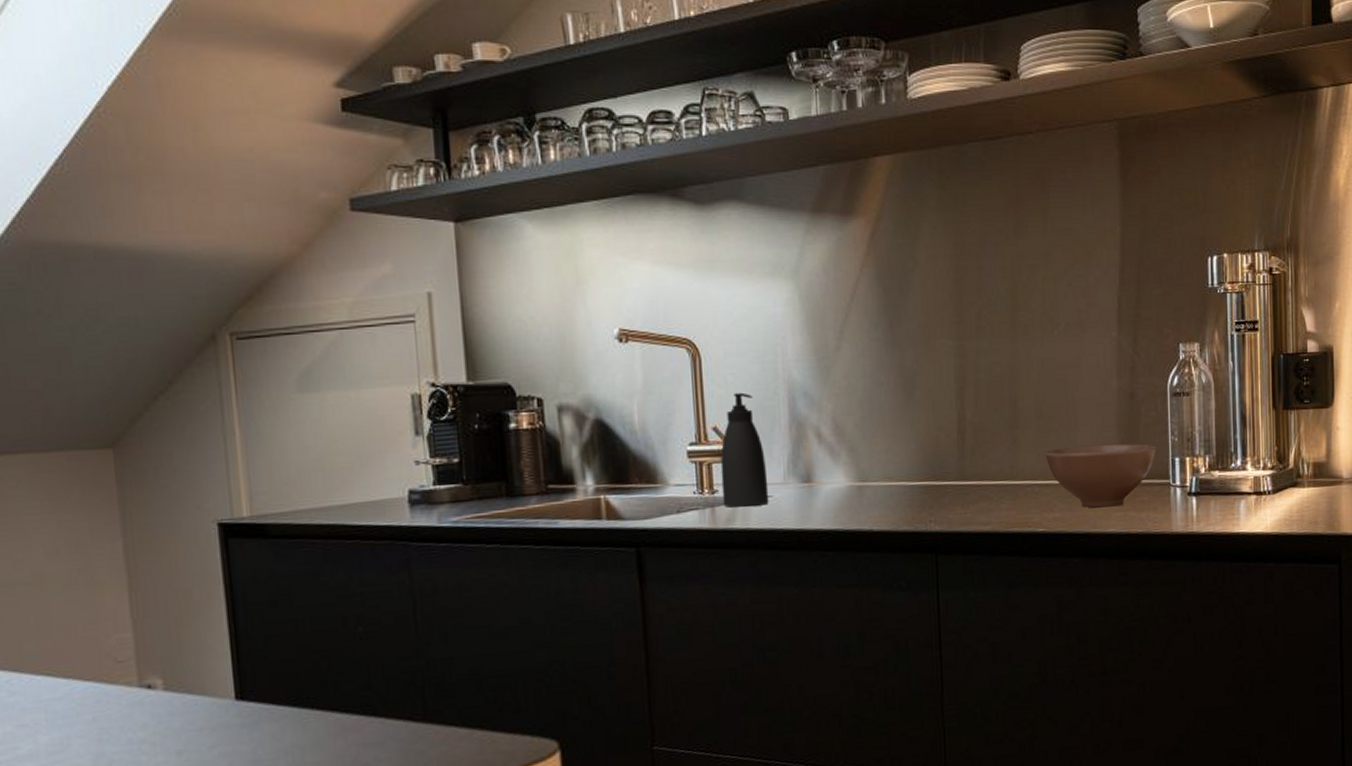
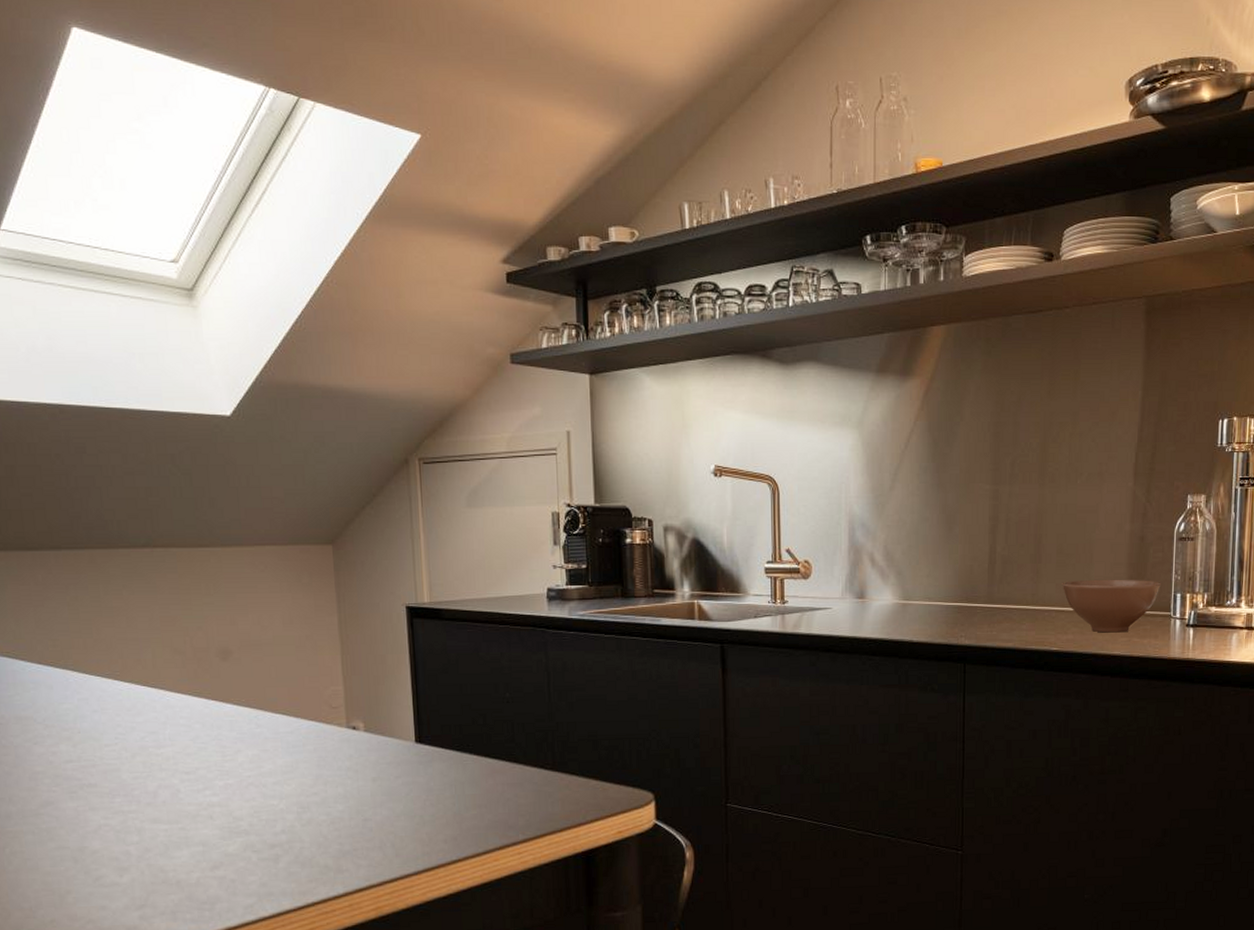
soap dispenser: present [720,392,769,508] -> none [791,521,829,617]

